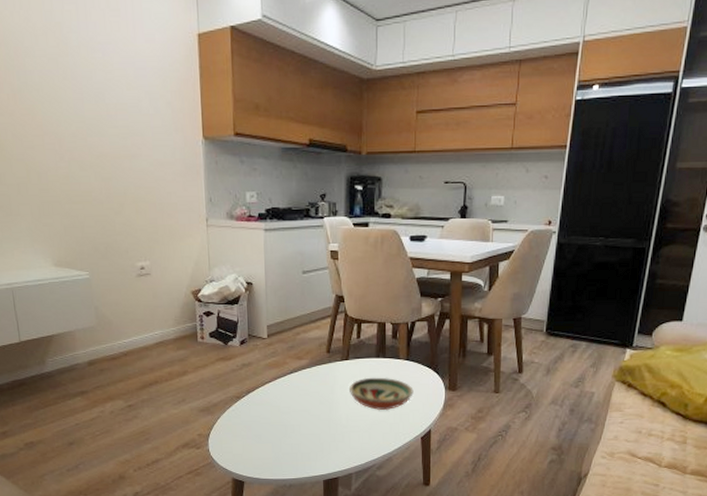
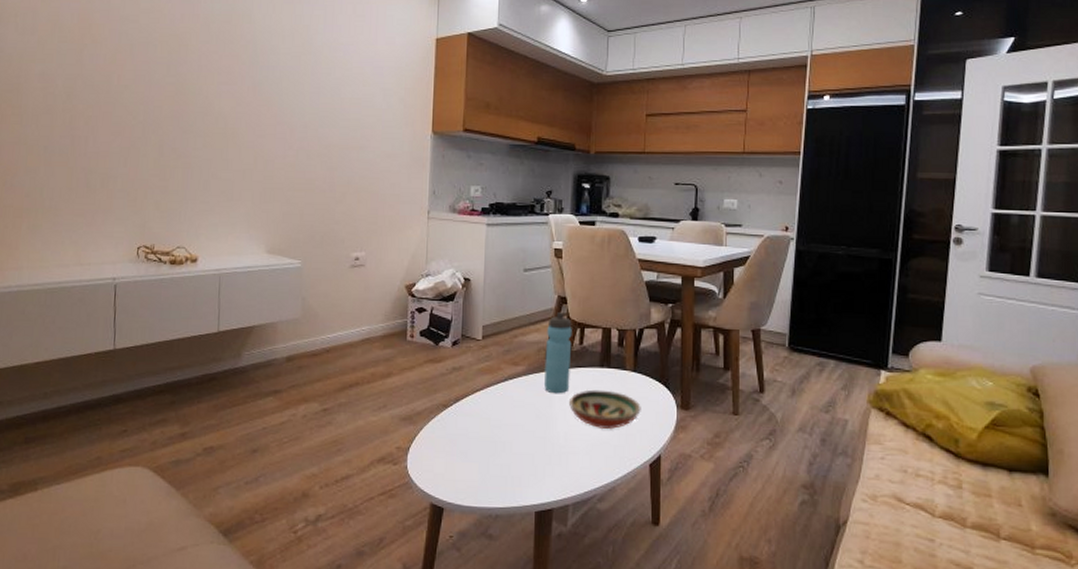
water bottle: none [326,310,350,383] -> present [544,312,572,394]

